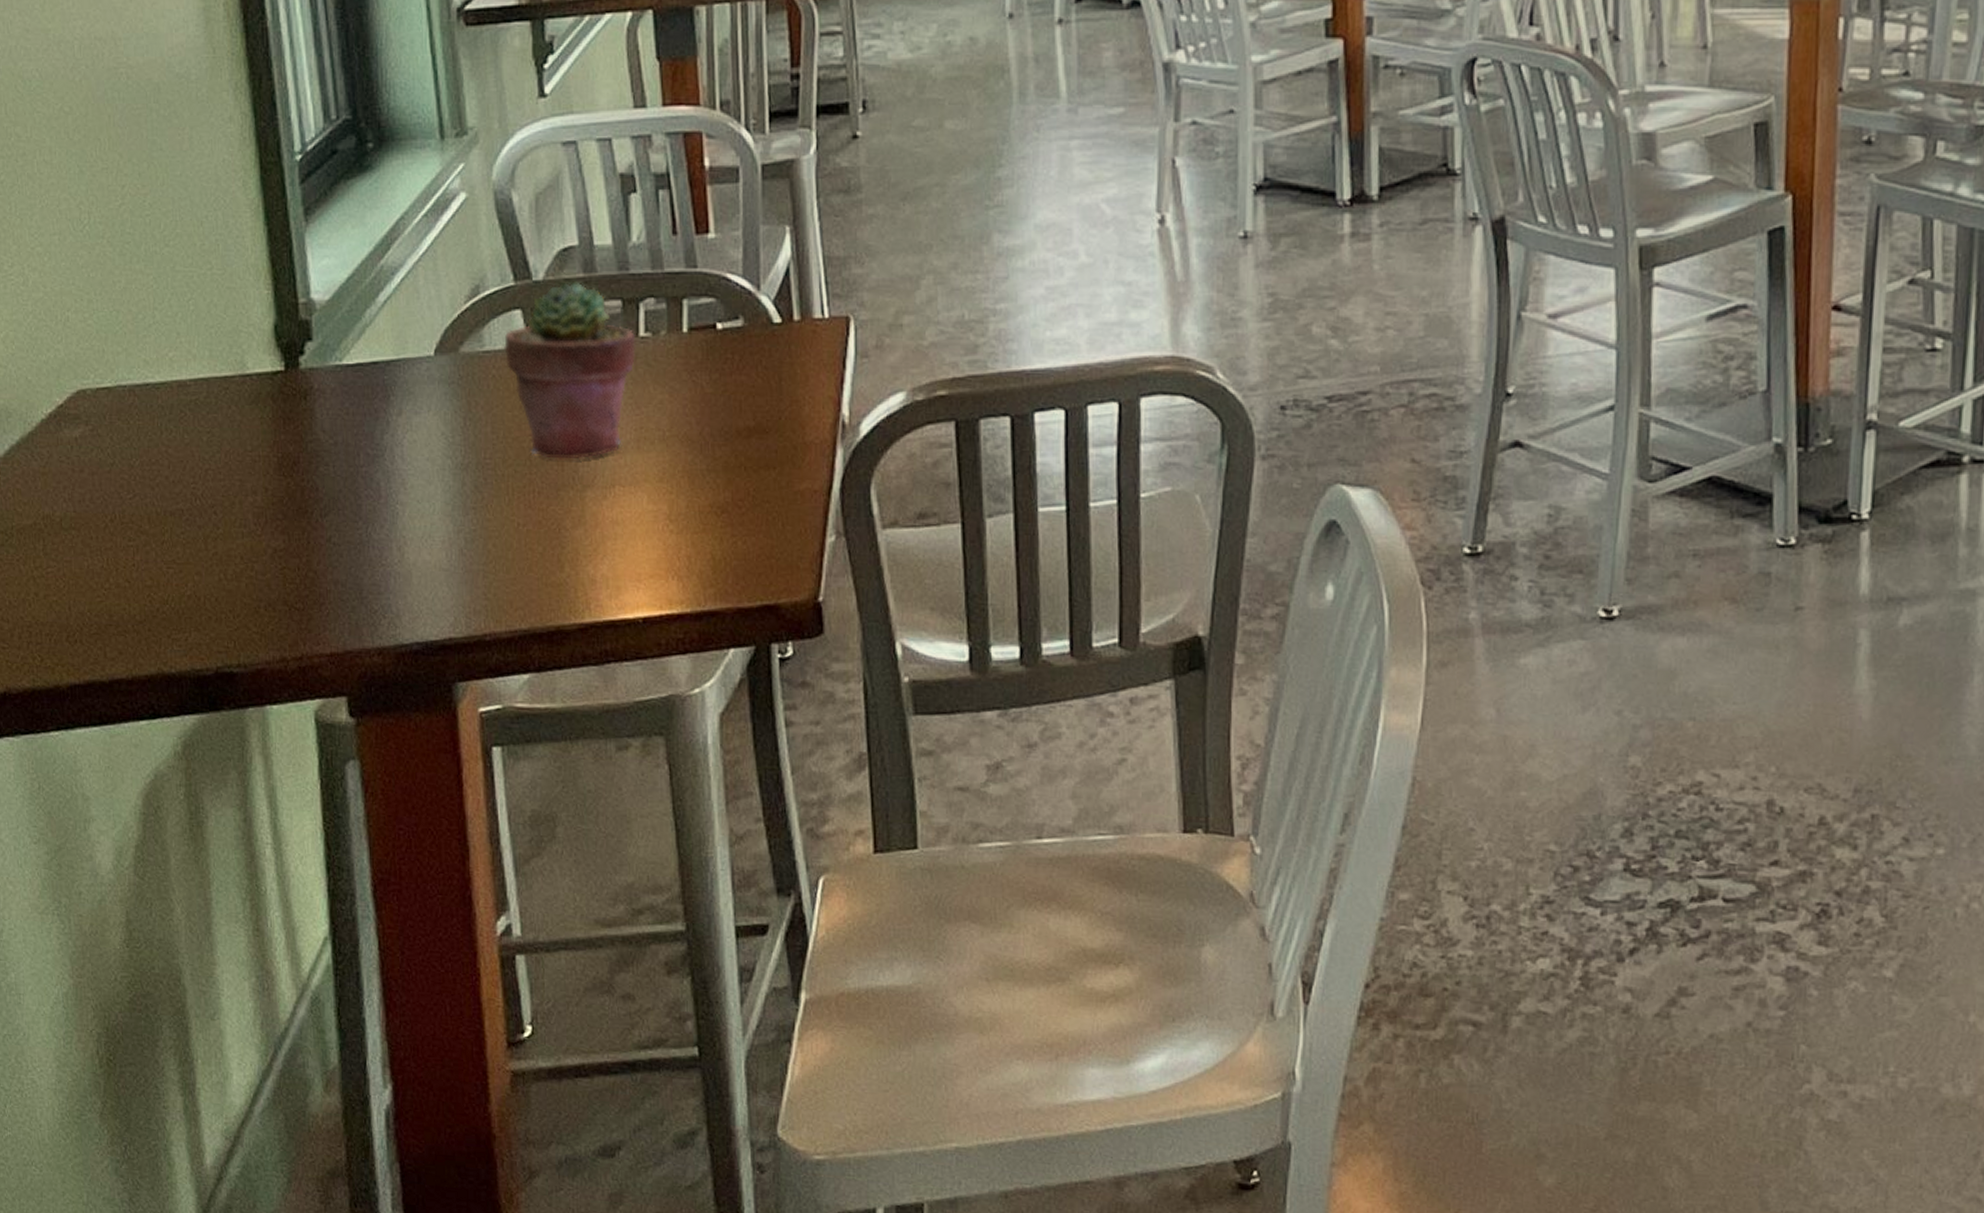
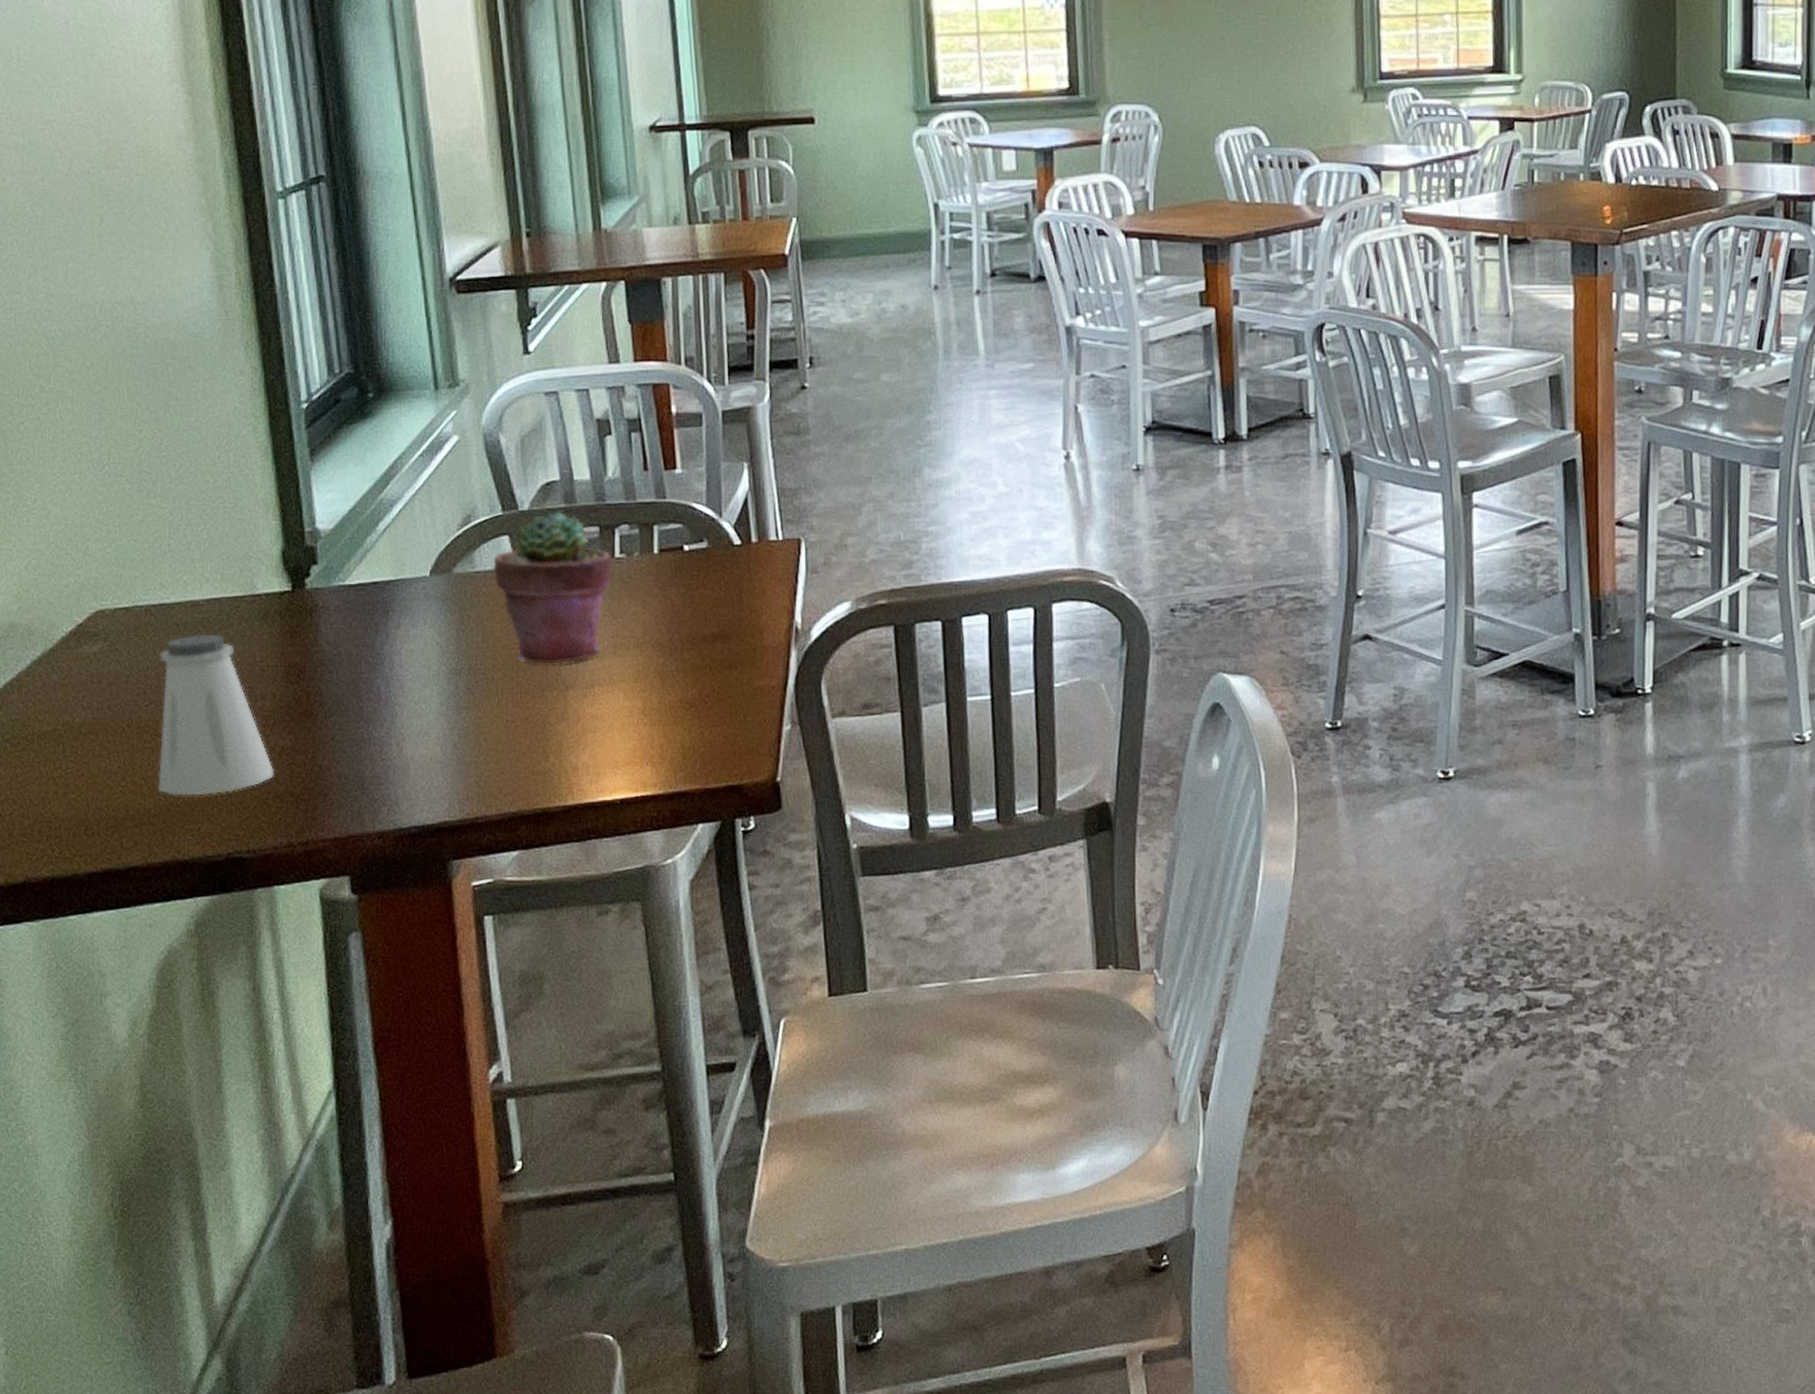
saltshaker: none [142,418,267,601] -> present [157,634,275,796]

